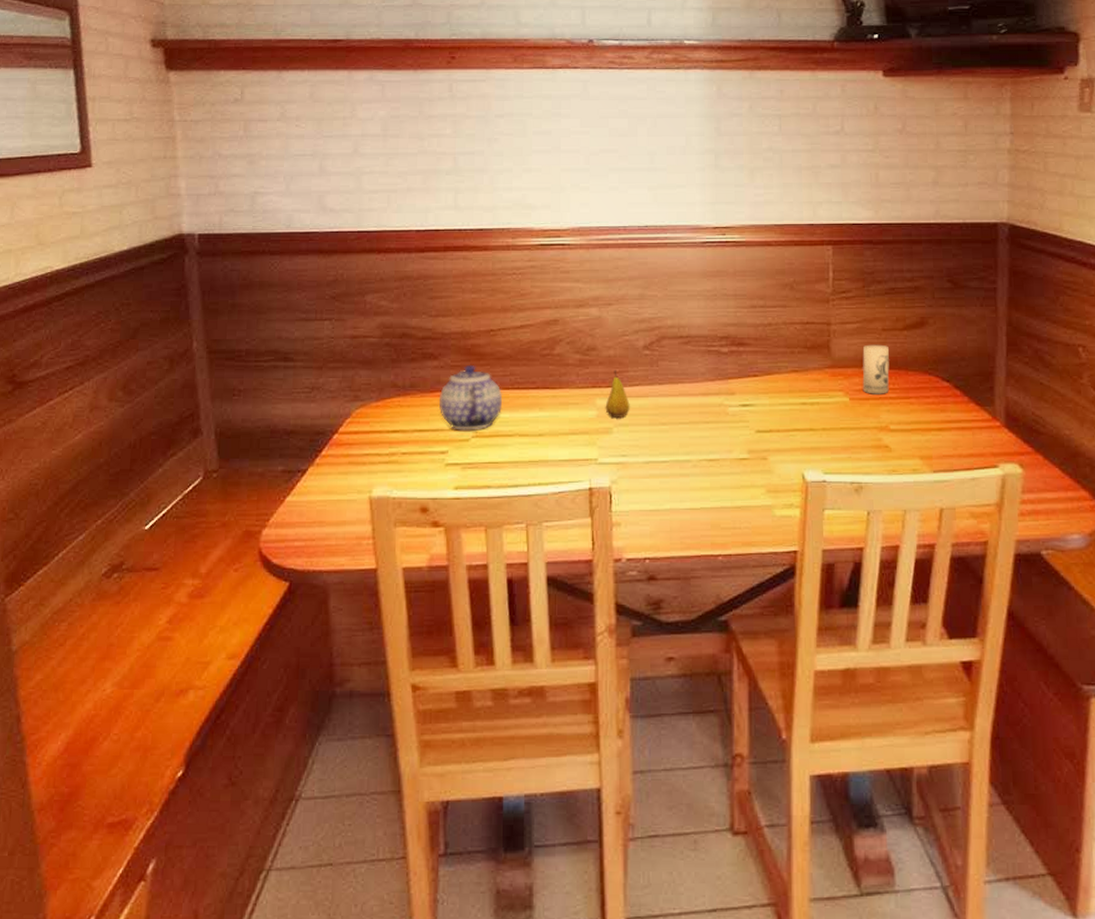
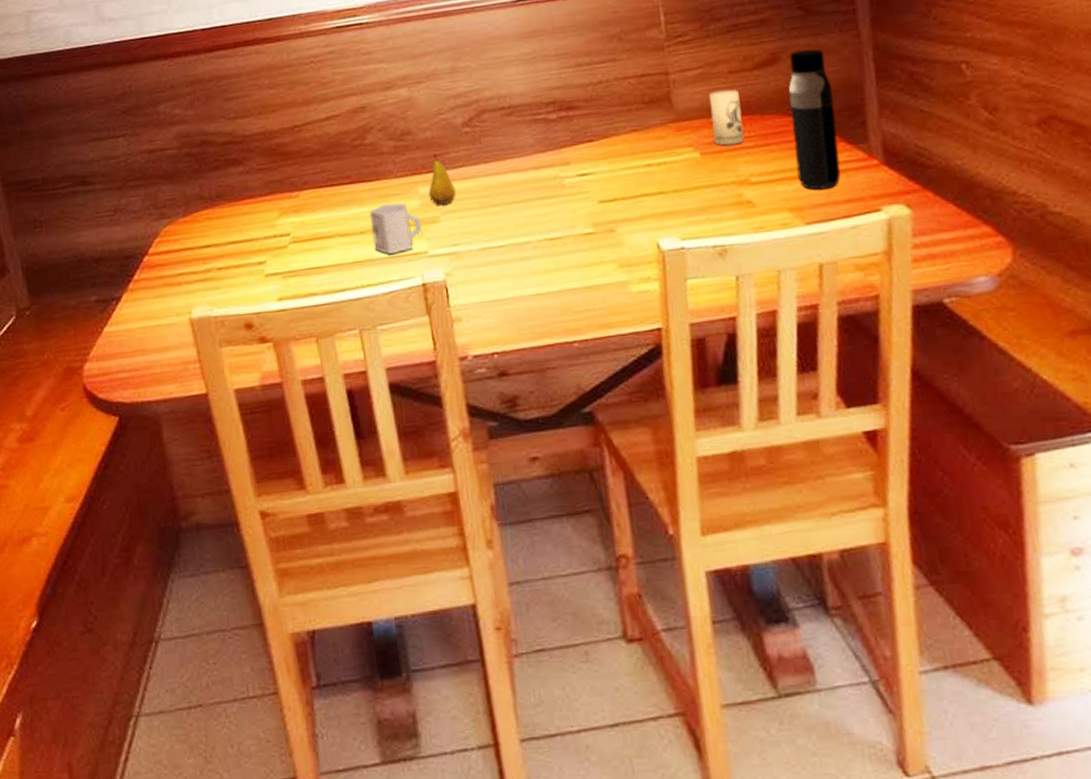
teapot: present [438,364,503,431] -> none [249,165,318,238]
cup: none [549,411,595,457] -> present [369,203,422,254]
water bottle: none [930,318,969,443] -> present [788,49,841,190]

